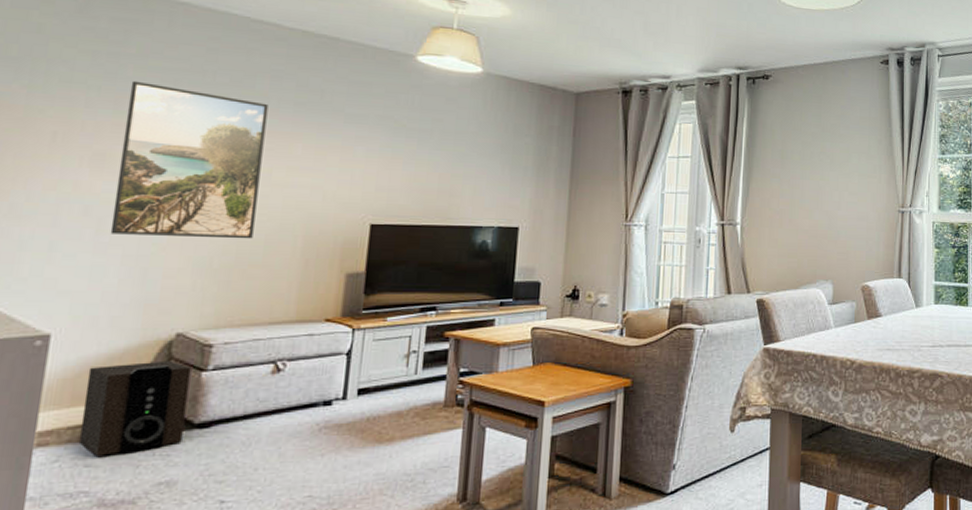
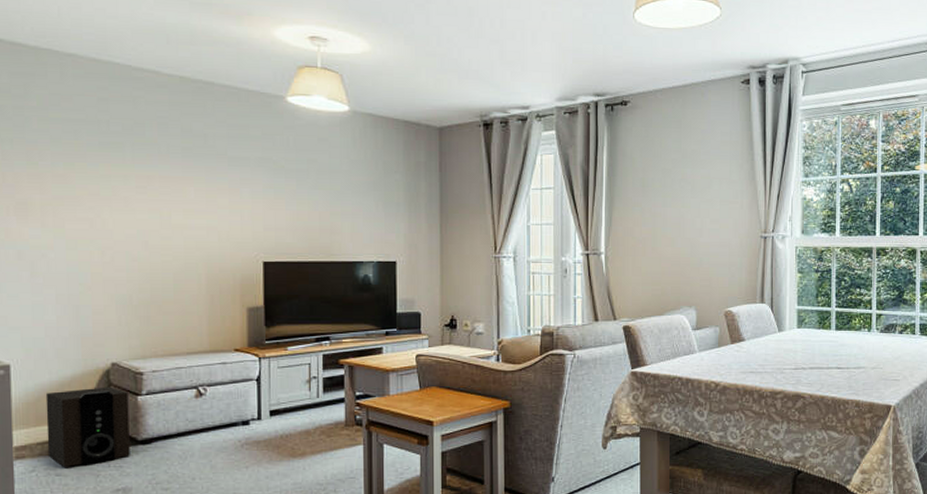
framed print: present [110,80,269,239] -> none [37,132,163,278]

